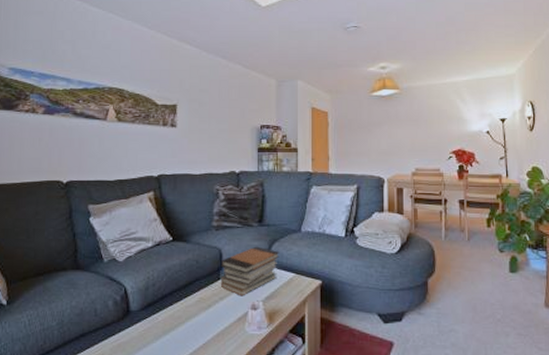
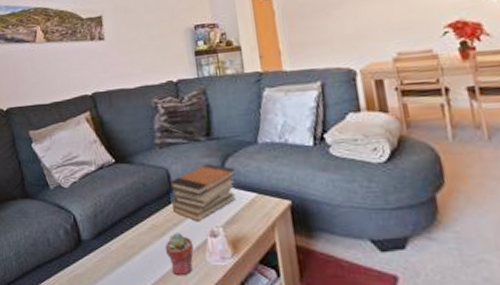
potted succulent: none [209,306,235,344] -> present [165,233,194,276]

